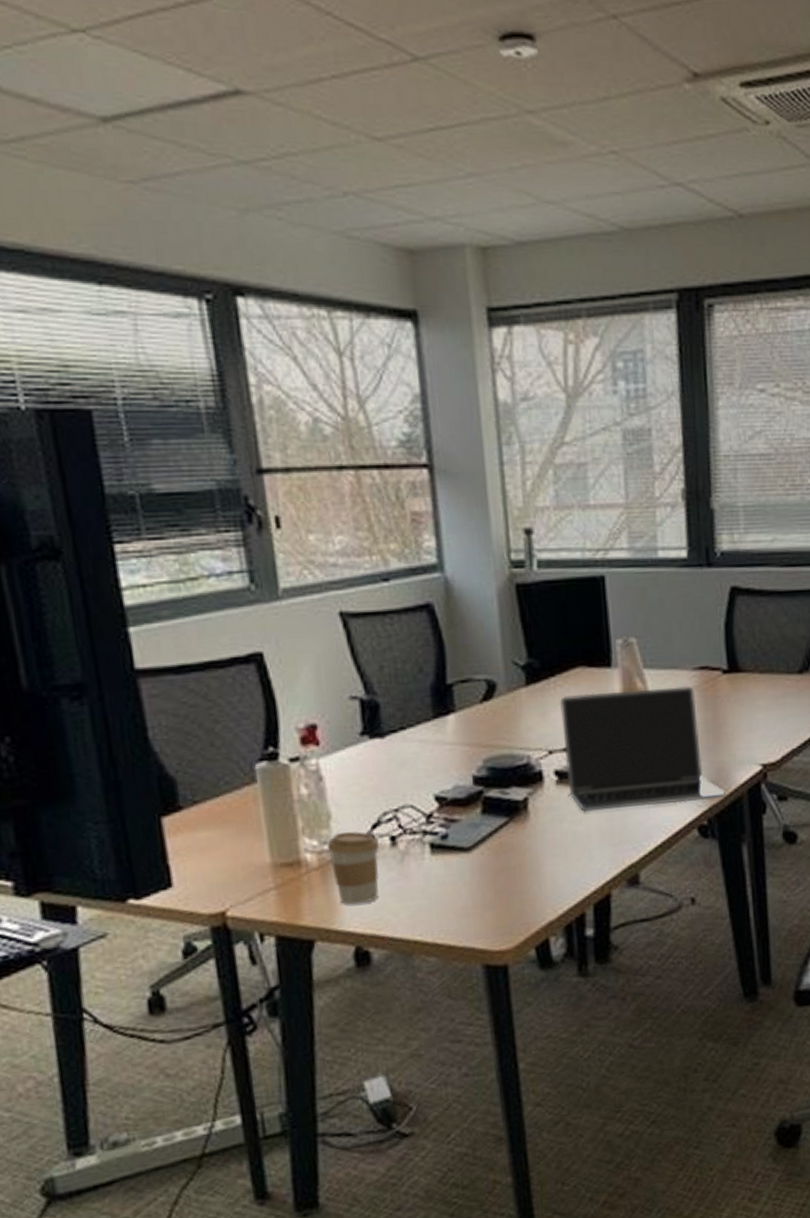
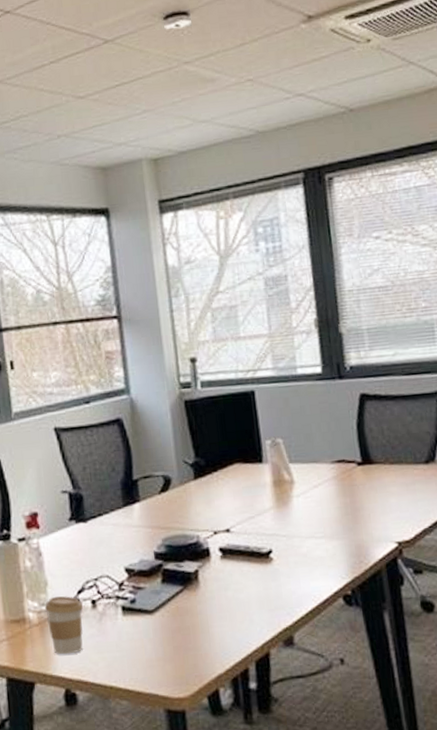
laptop: present [559,686,725,812] -> none [221,476,366,582]

